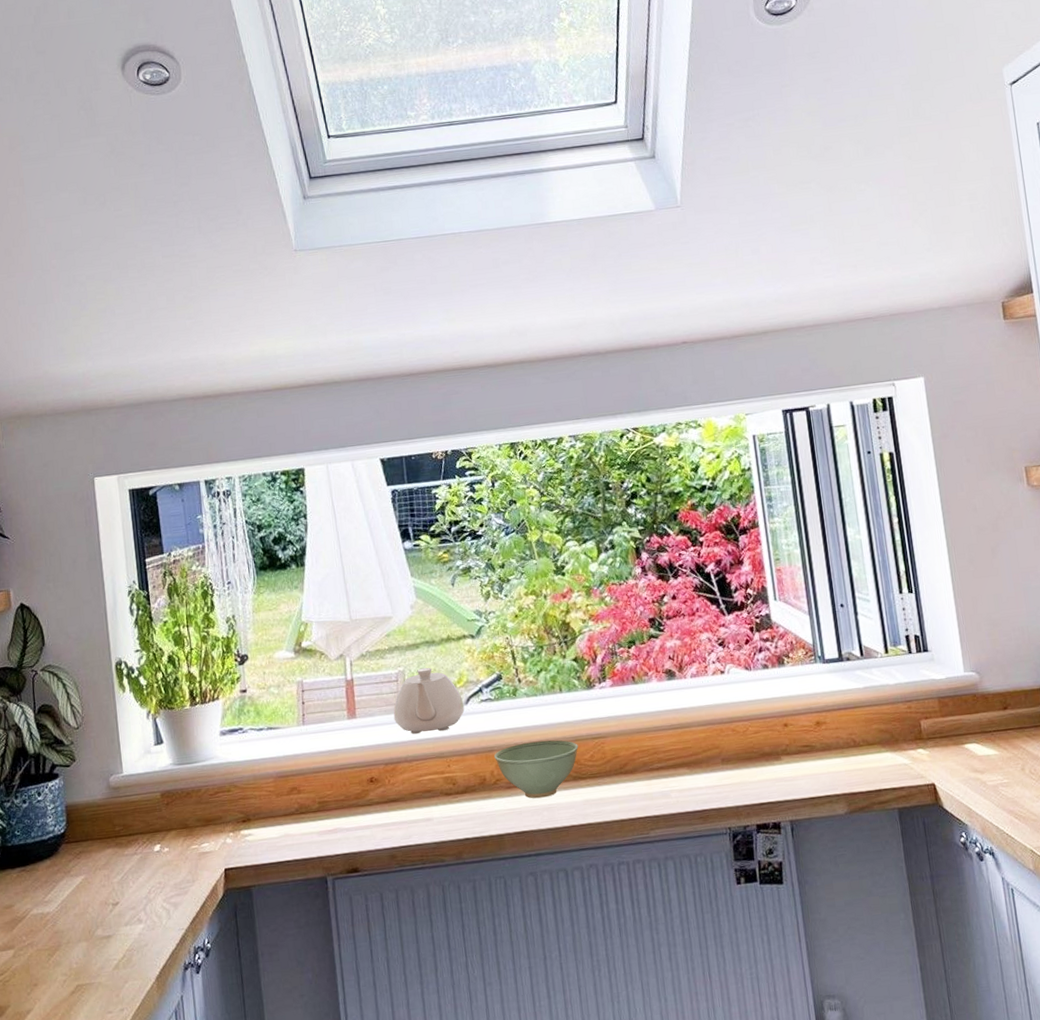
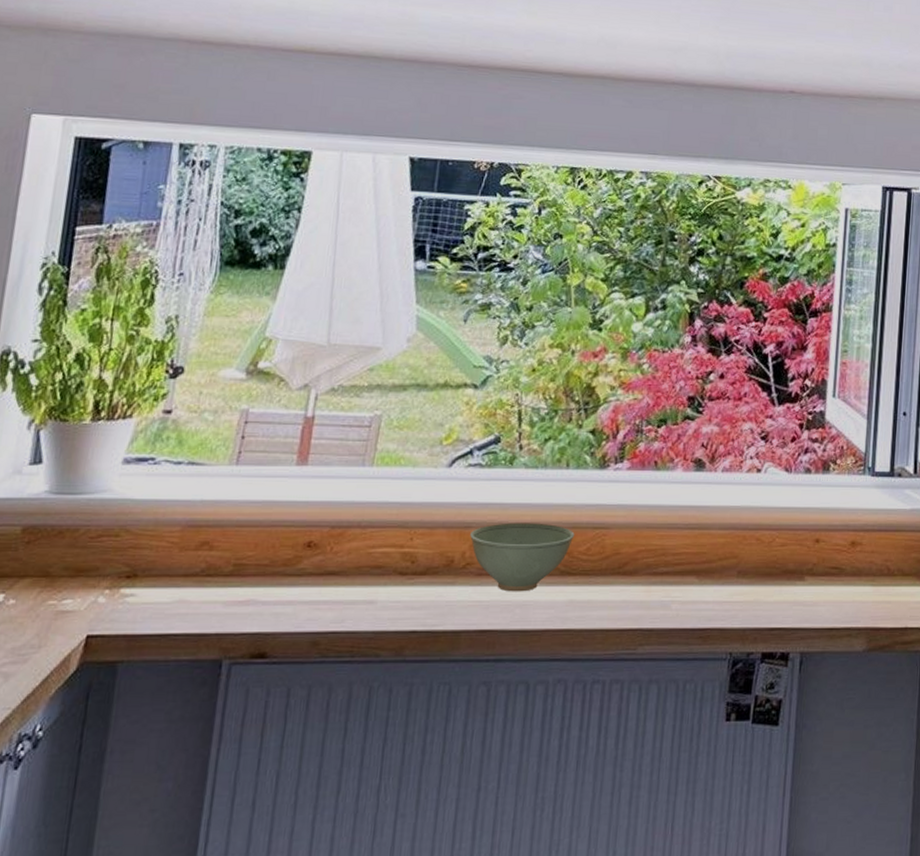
teapot: present [393,667,465,735] -> none [355,415,447,496]

